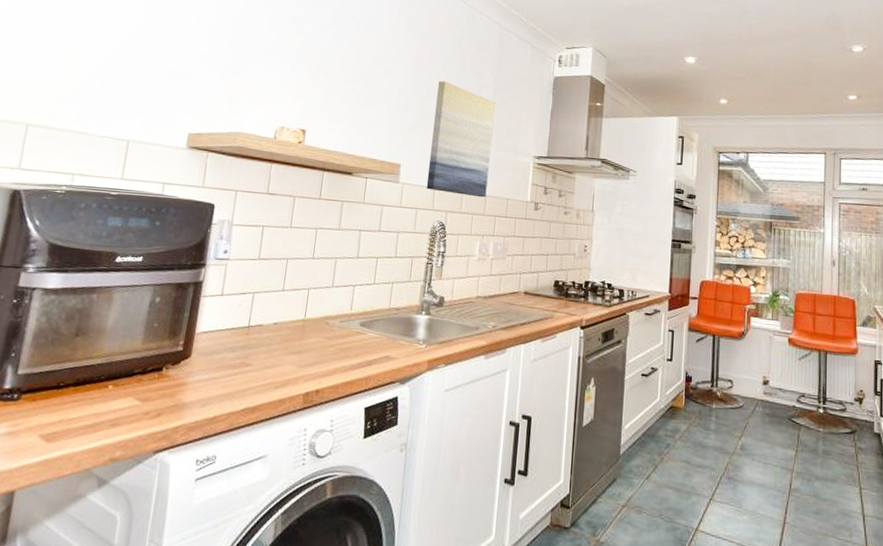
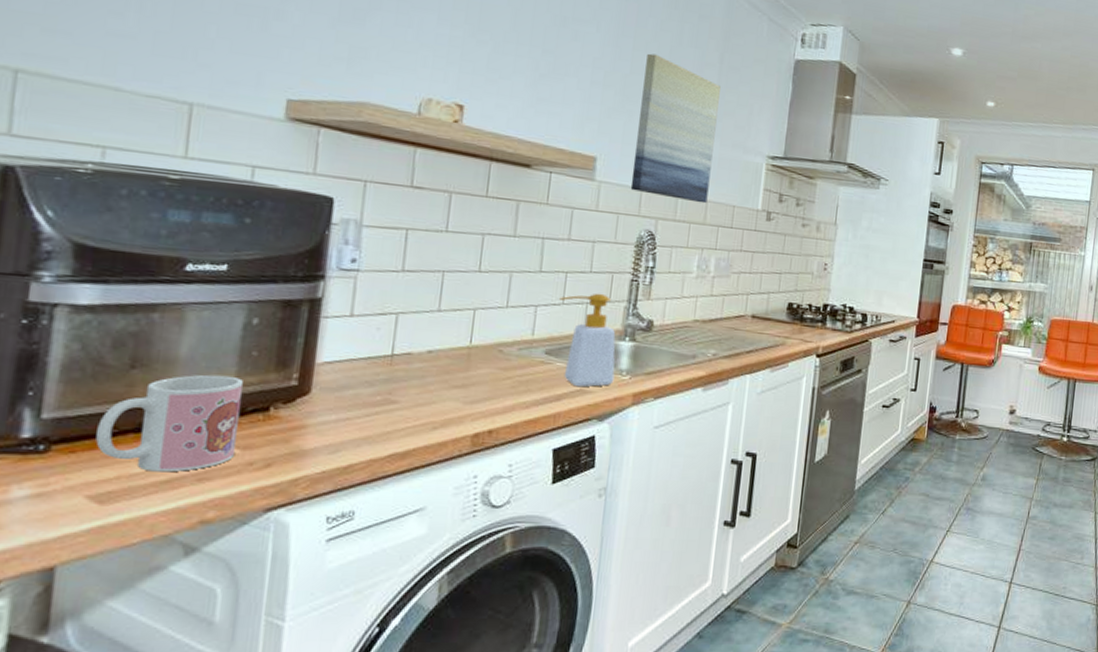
mug: none [49,341,146,419] -> present [96,374,243,473]
soap bottle: none [372,274,415,354] -> present [560,293,616,387]

